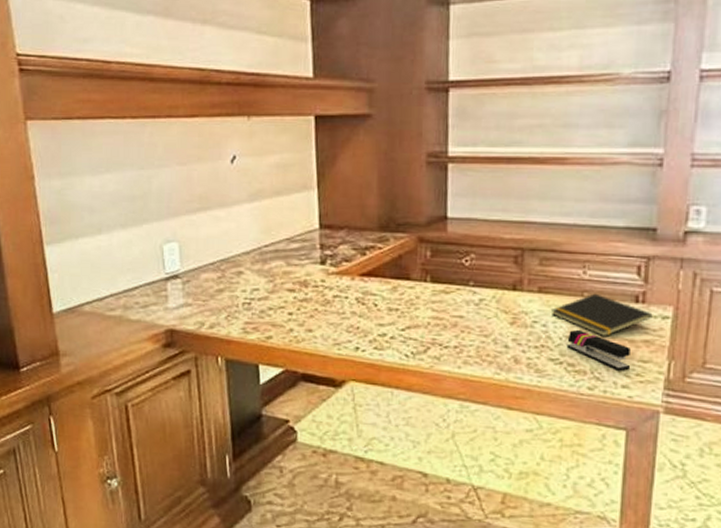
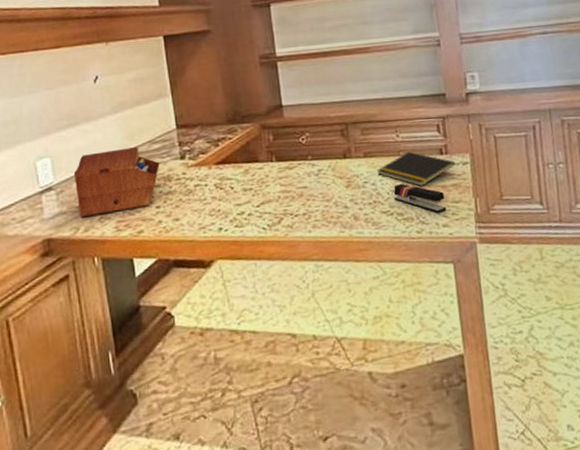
sewing box: none [202,243,297,313] -> present [73,147,160,218]

